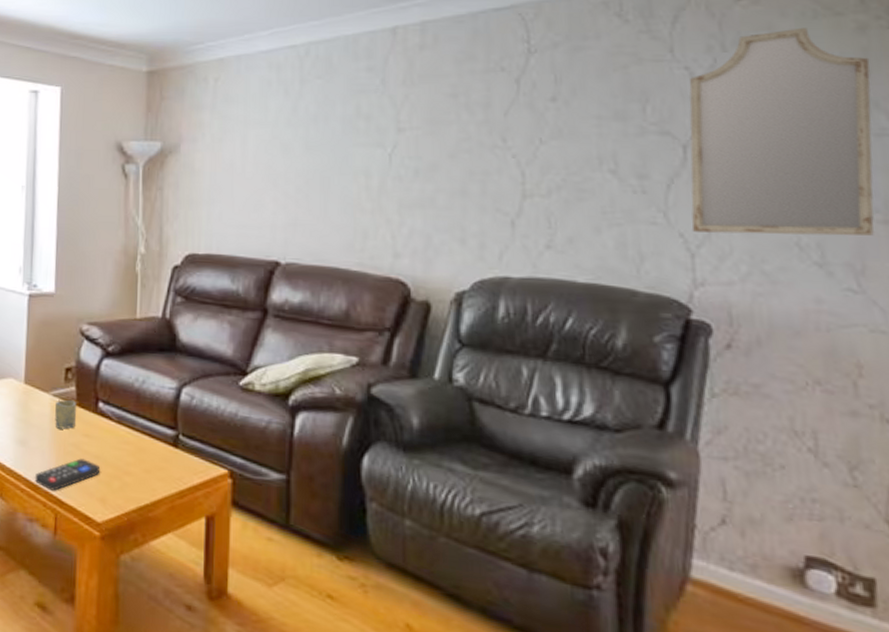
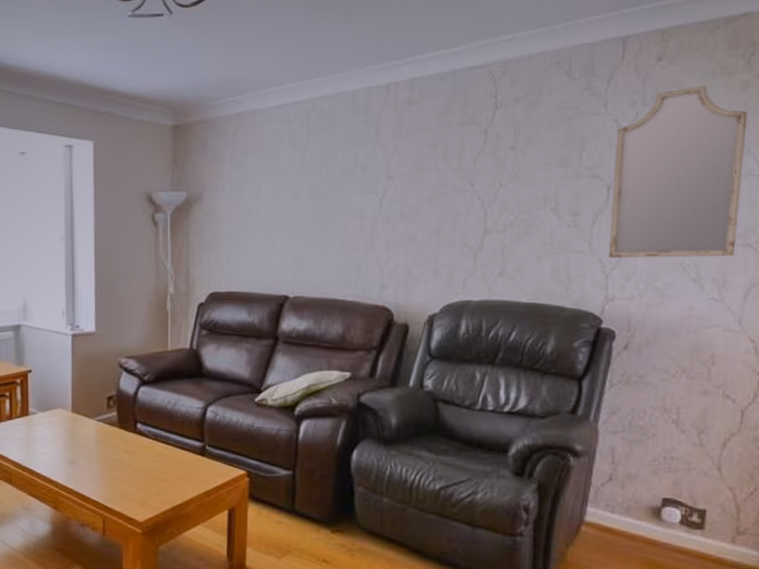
remote control: present [34,458,101,491] -> none [84,471,141,500]
cup: present [54,399,77,430] -> none [99,423,119,449]

